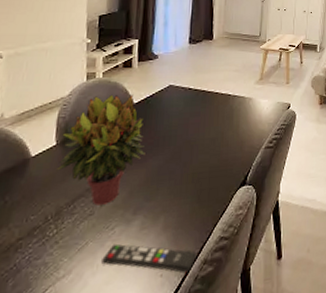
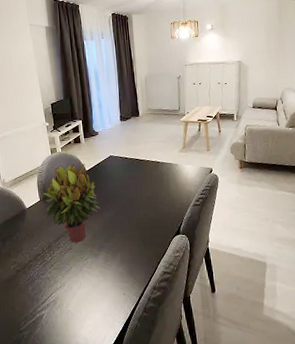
remote control: present [101,243,198,274] -> none [82,269,148,295]

